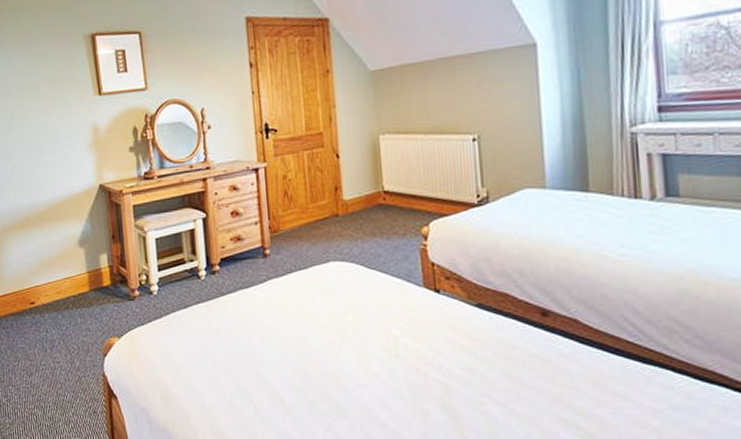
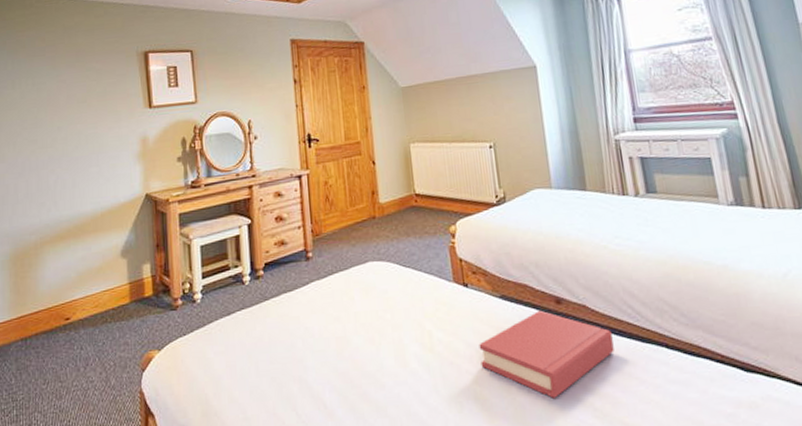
hardback book: none [449,321,608,414] -> present [479,310,614,398]

